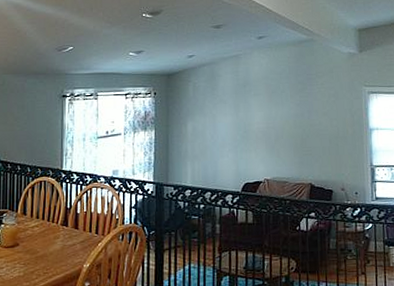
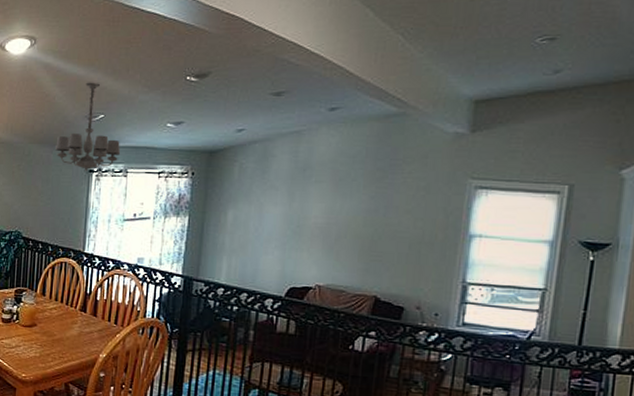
chandelier: none [29,19,91,96] -> present [55,82,121,171]

